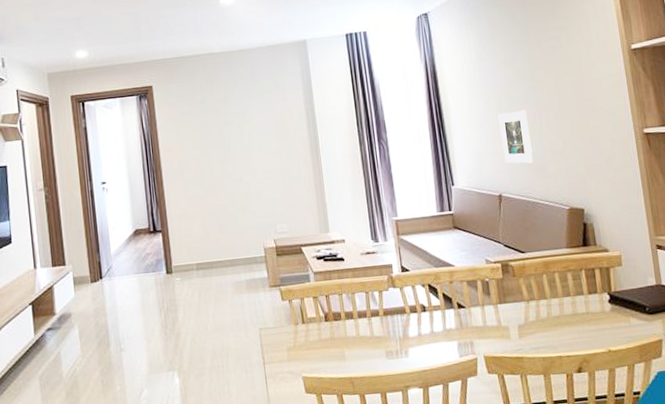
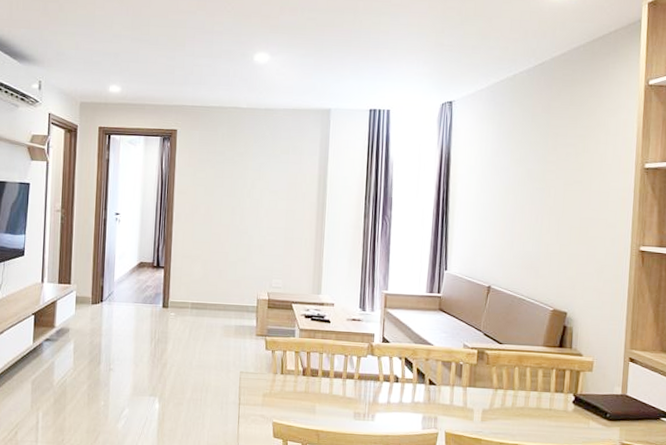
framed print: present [498,110,534,164] -> none [500,209,530,261]

